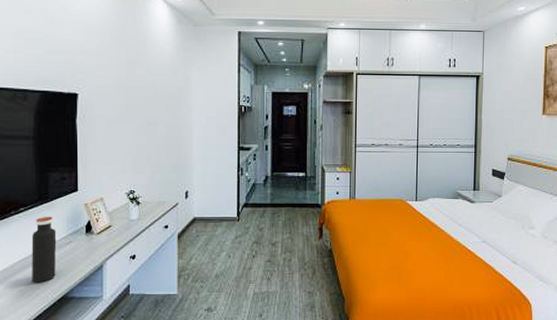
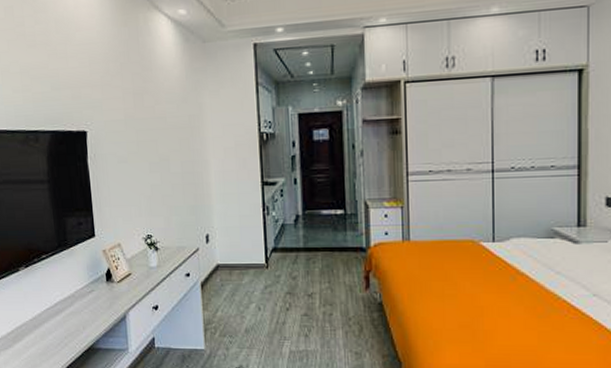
water bottle: present [31,216,57,283] -> none [55,263,81,333]

